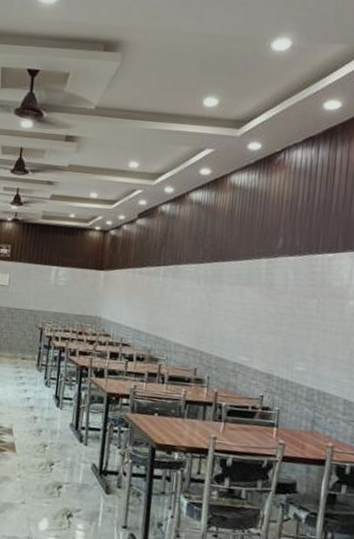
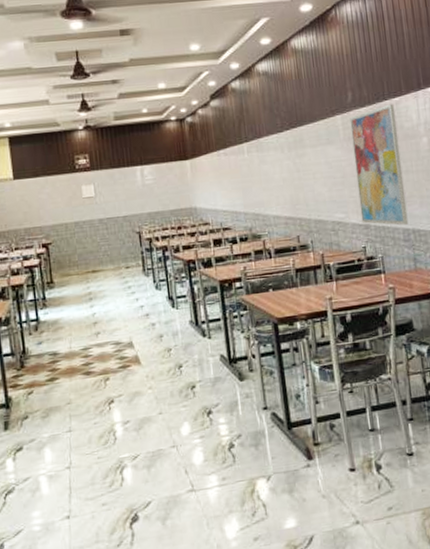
wall art: none [265,258,327,385] -> present [349,104,409,226]

